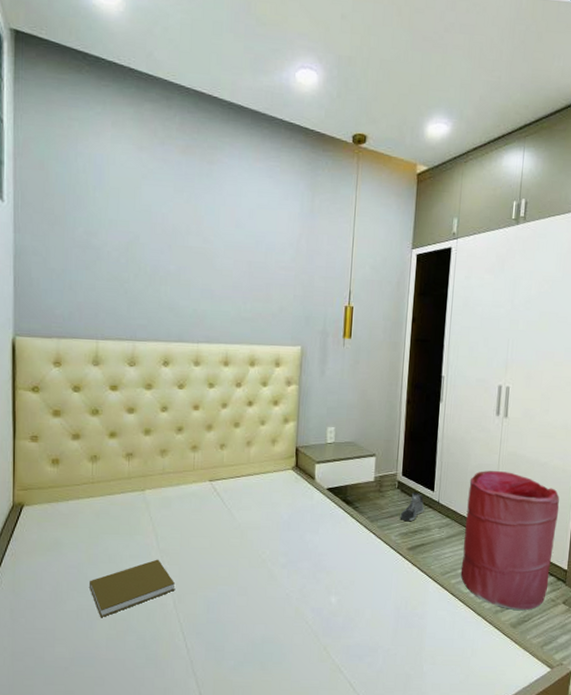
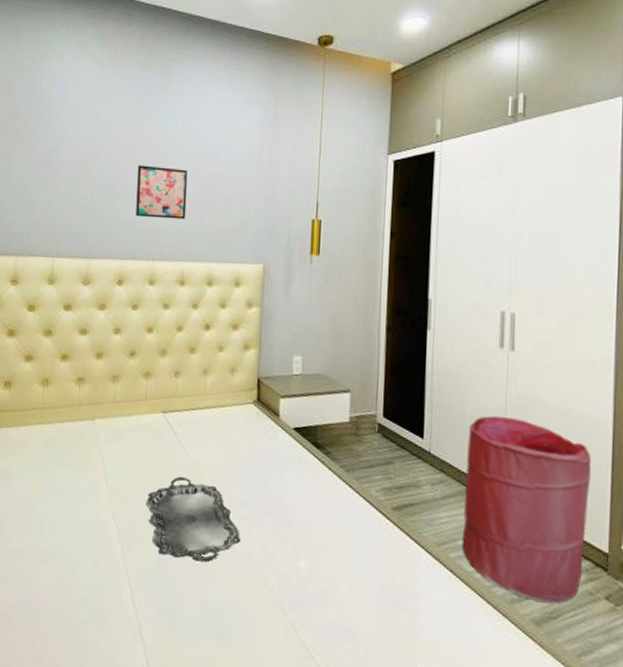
book: present [90,559,175,618] -> none [35,498,124,561]
wall art: none [179,251,230,305] -> present [135,165,188,220]
serving tray: none [195,535,282,606] -> present [146,476,241,563]
sneaker: present [400,491,425,522] -> none [382,437,412,475]

